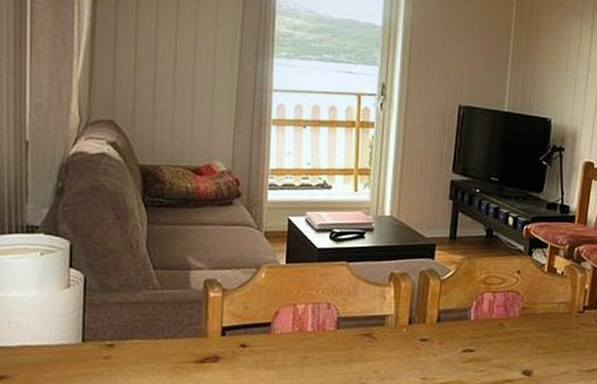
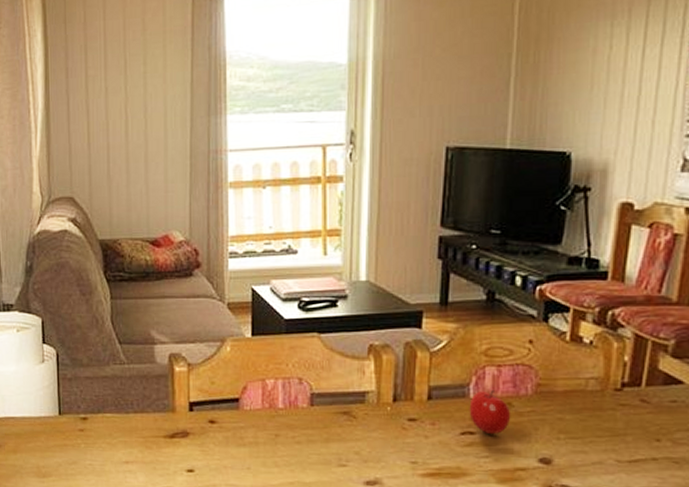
apple: none [470,312,503,352] -> present [469,389,511,435]

